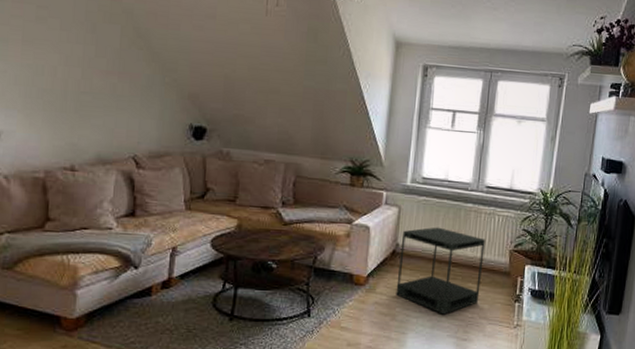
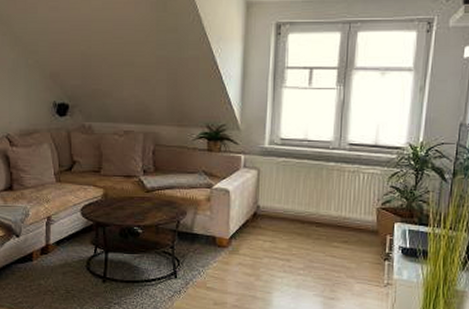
side table: present [396,227,485,315] -> none [259,187,350,274]

